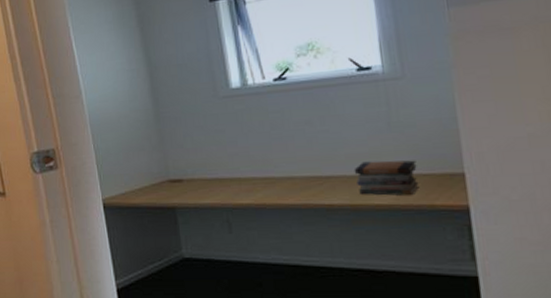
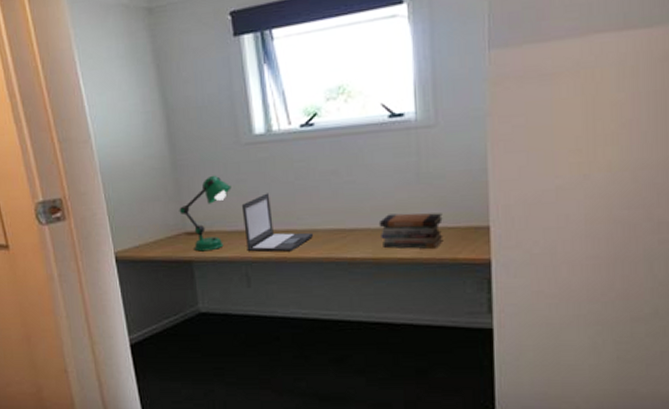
desk lamp: none [162,126,211,199] -> present [179,175,232,252]
laptop: none [221,142,292,199] -> present [241,193,314,253]

